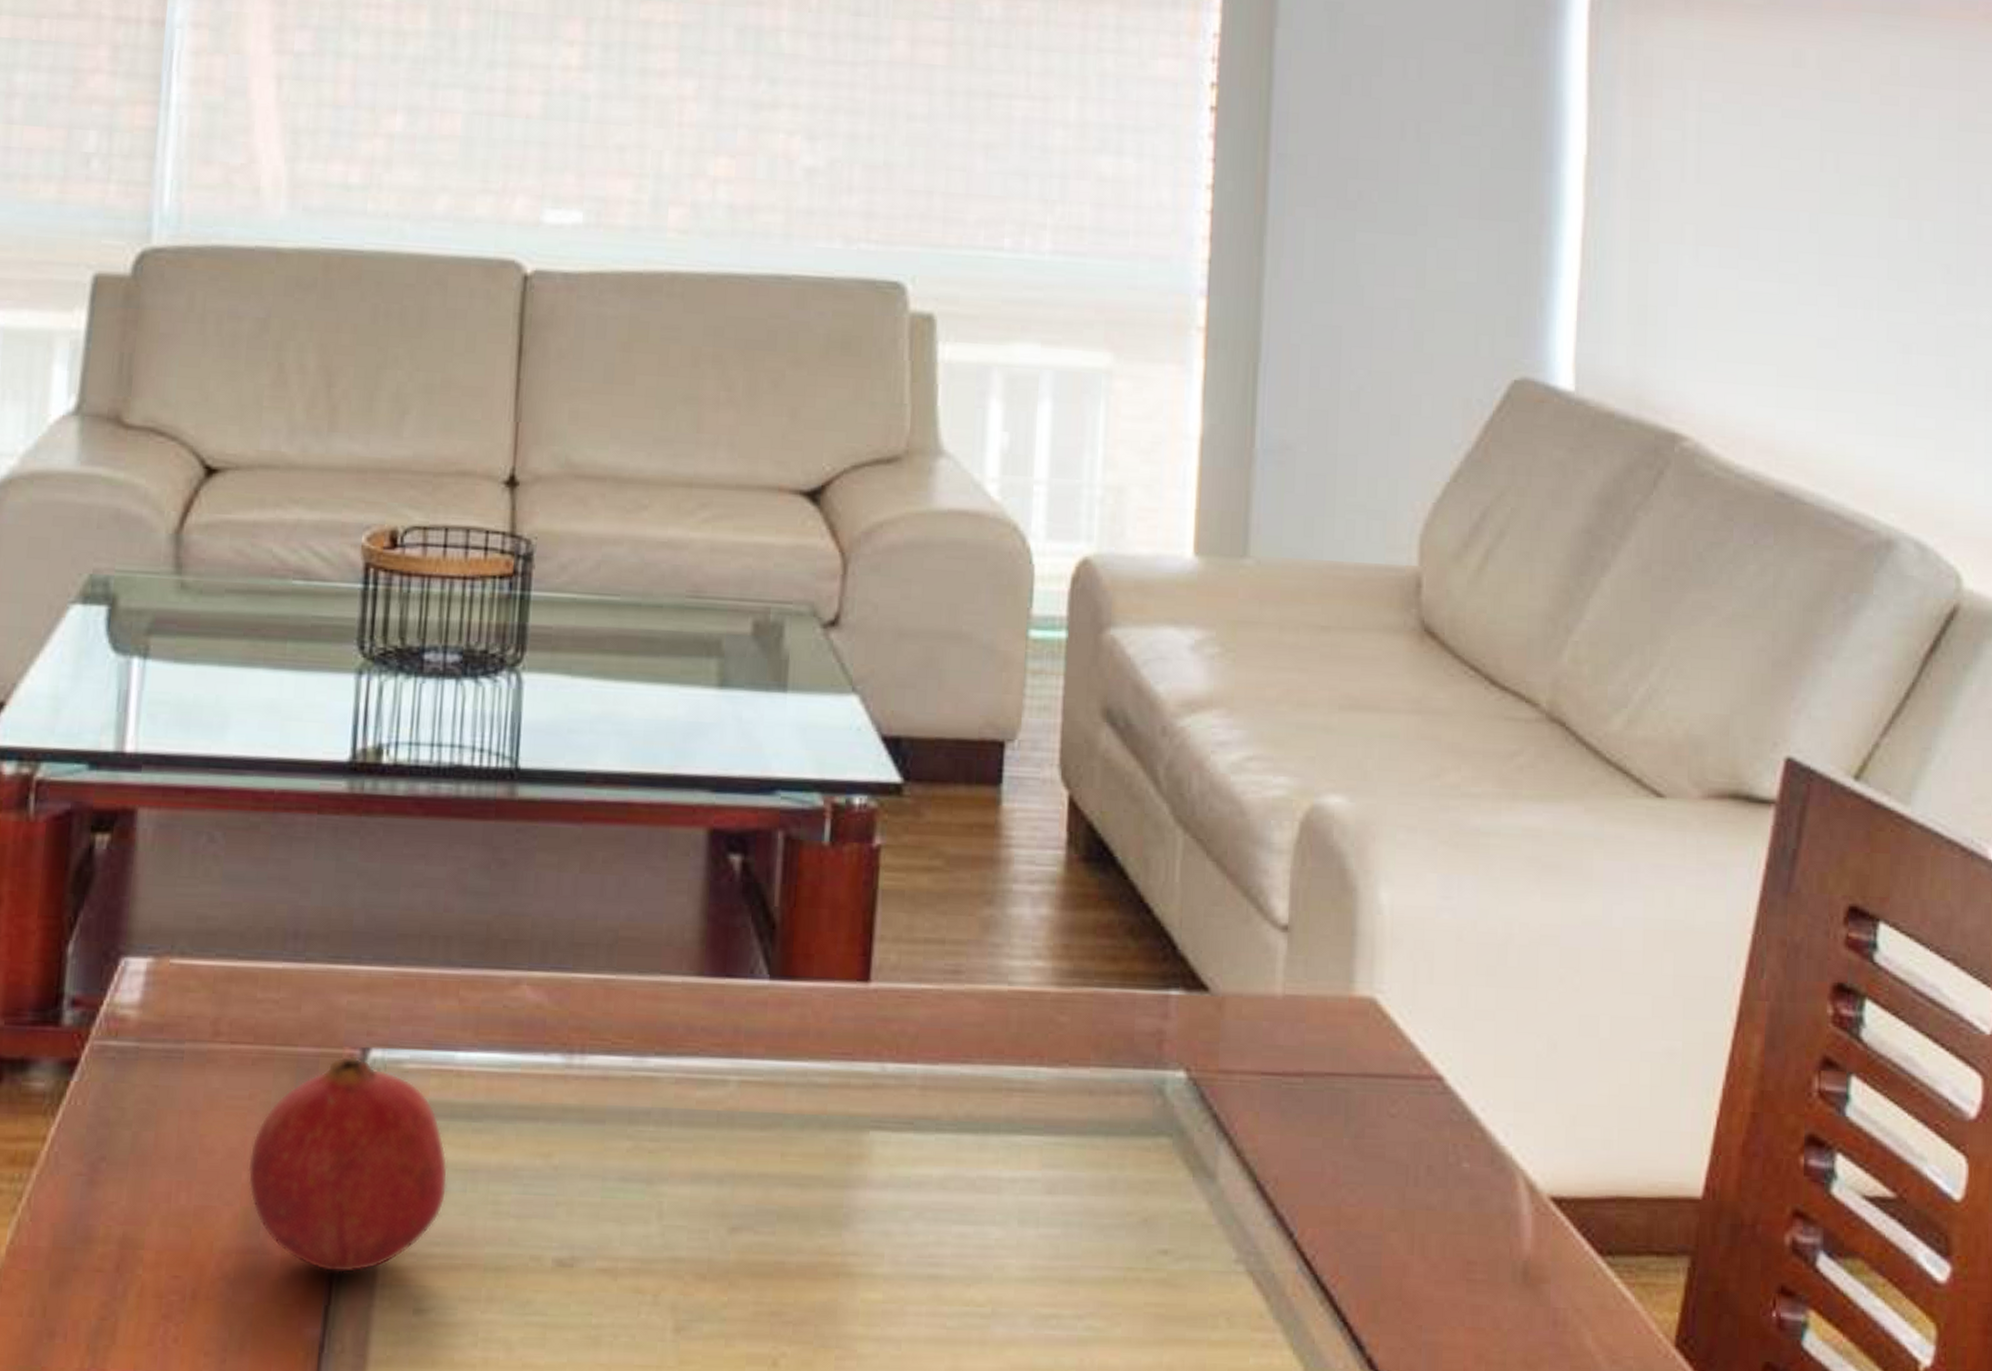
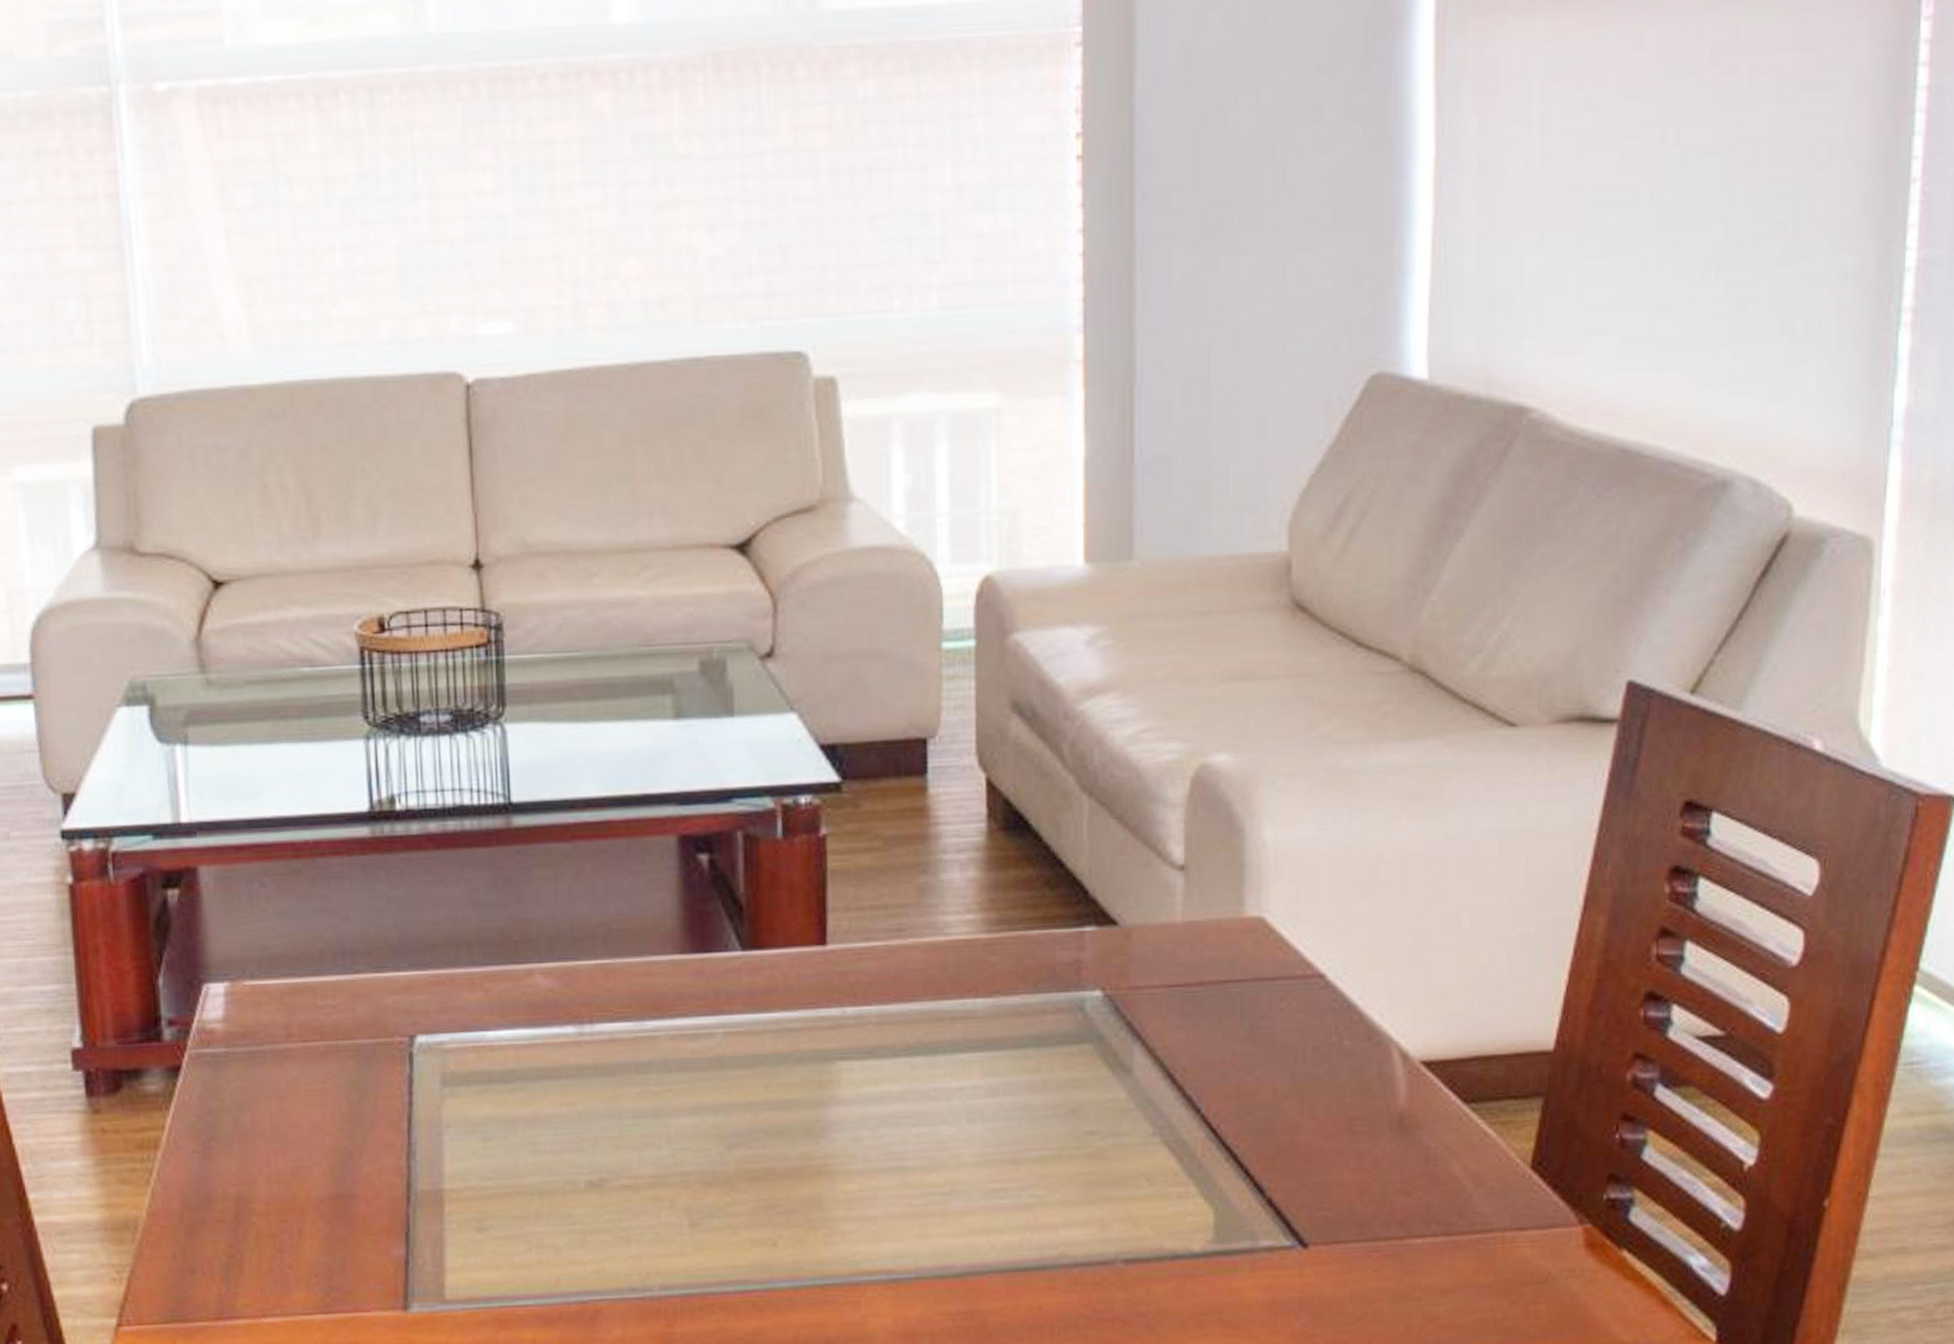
fruit: present [247,1056,449,1273] -> none [329,1042,493,1207]

